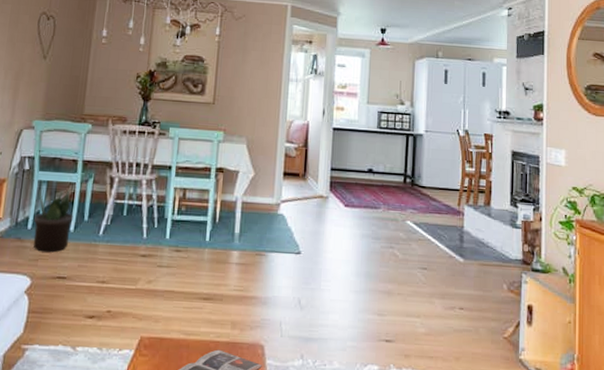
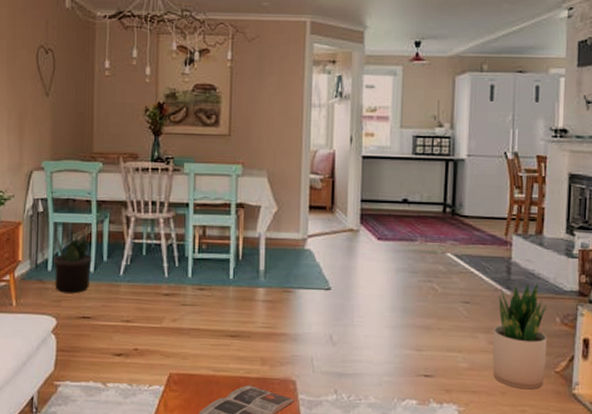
planter: none [447,251,495,355] -> present [492,283,547,390]

